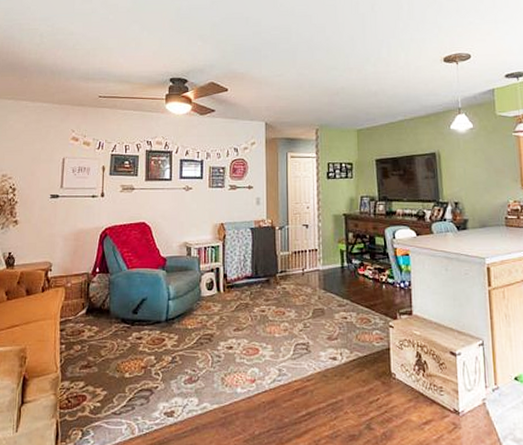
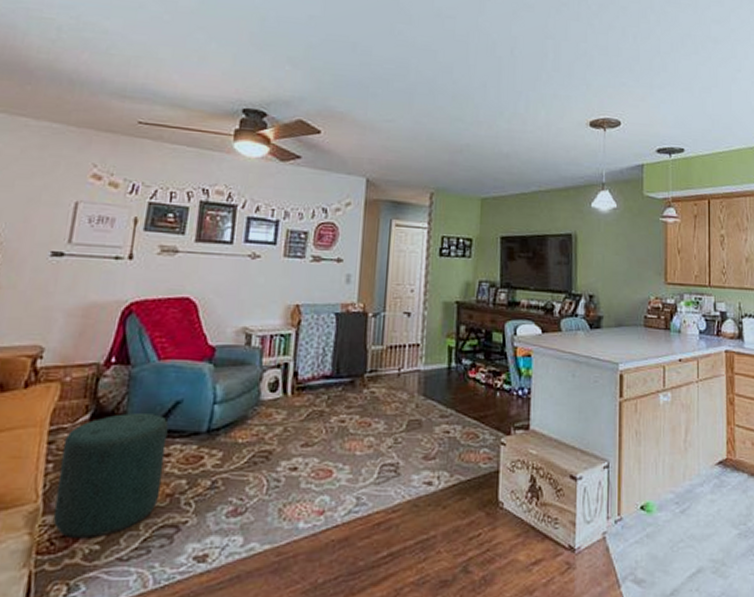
ottoman: none [68,308,139,397] -> present [53,413,169,538]

